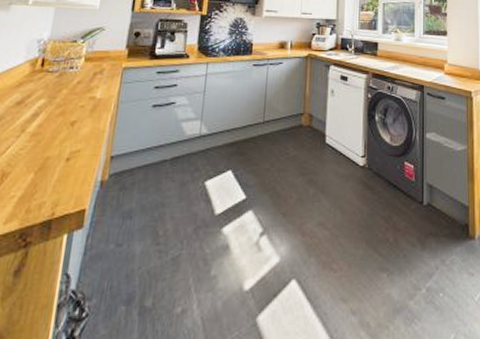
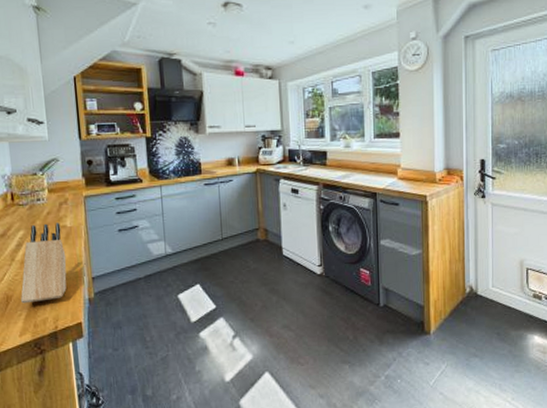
knife block: none [18,93,90,183] -> present [21,223,67,304]

